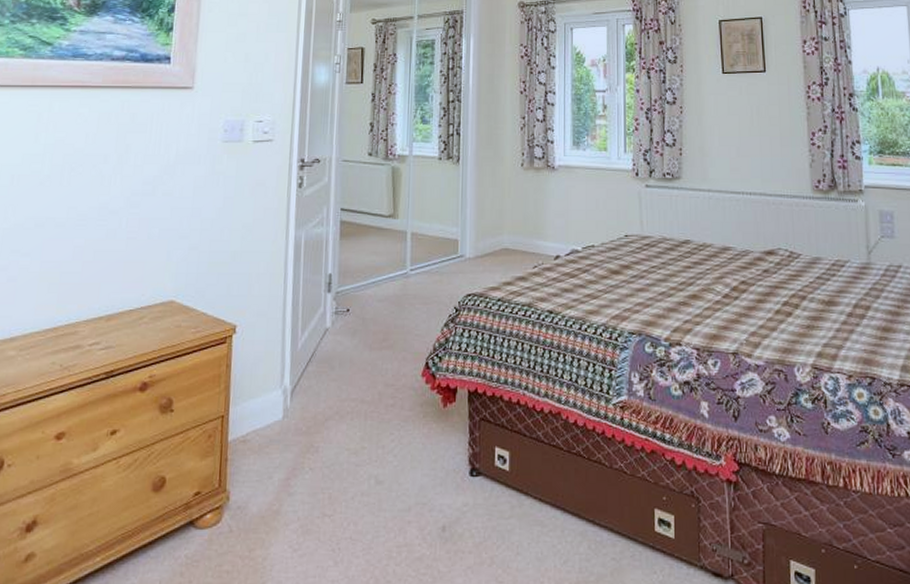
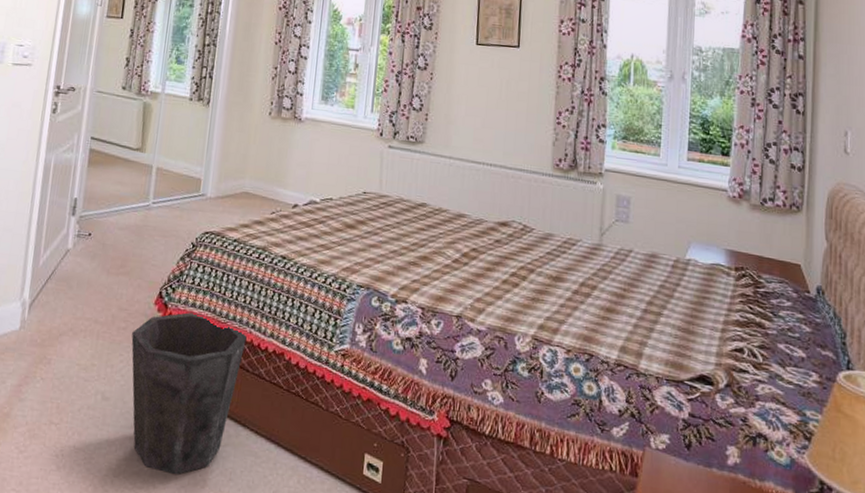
waste bin: none [401,381,521,554] -> present [131,312,247,474]

